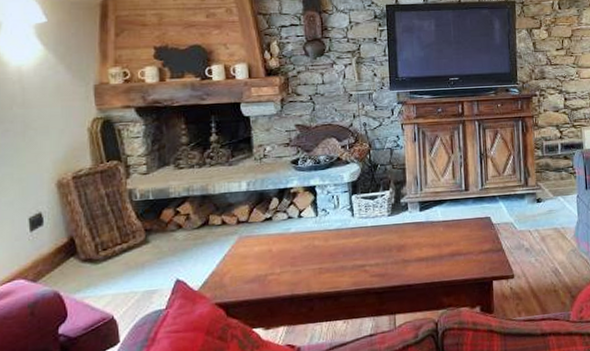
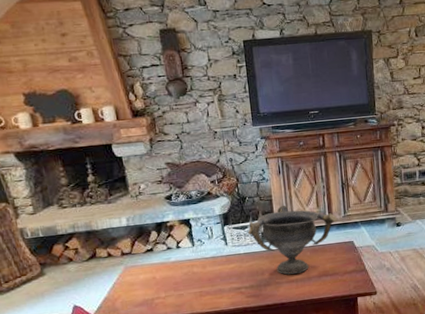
decorative bowl: none [378,174,475,252] -> present [248,205,338,275]

